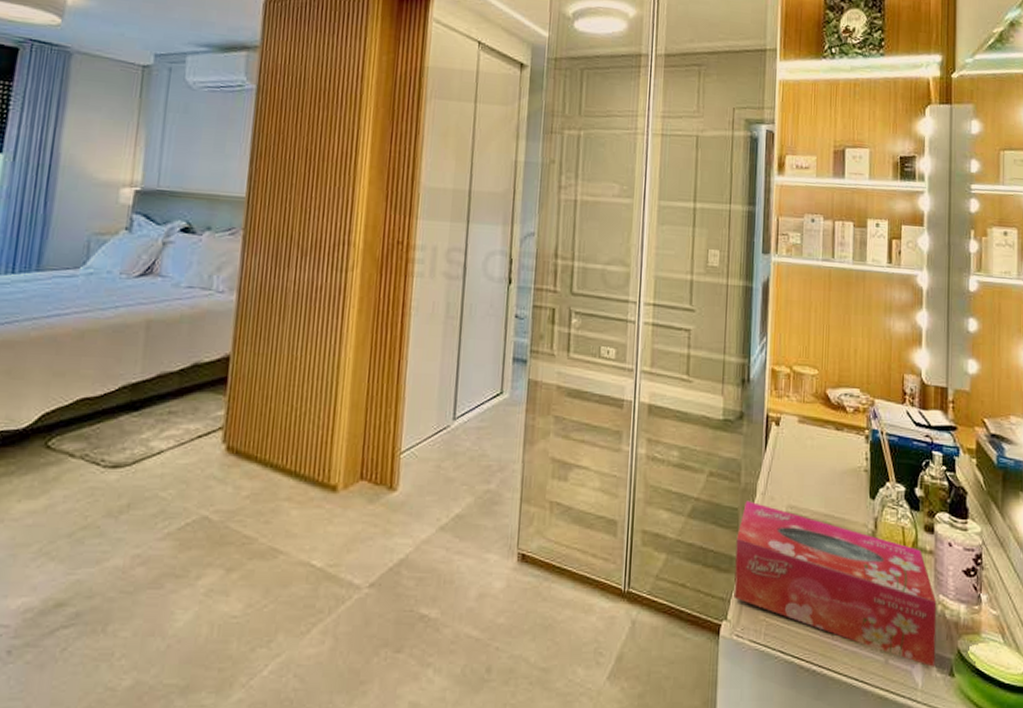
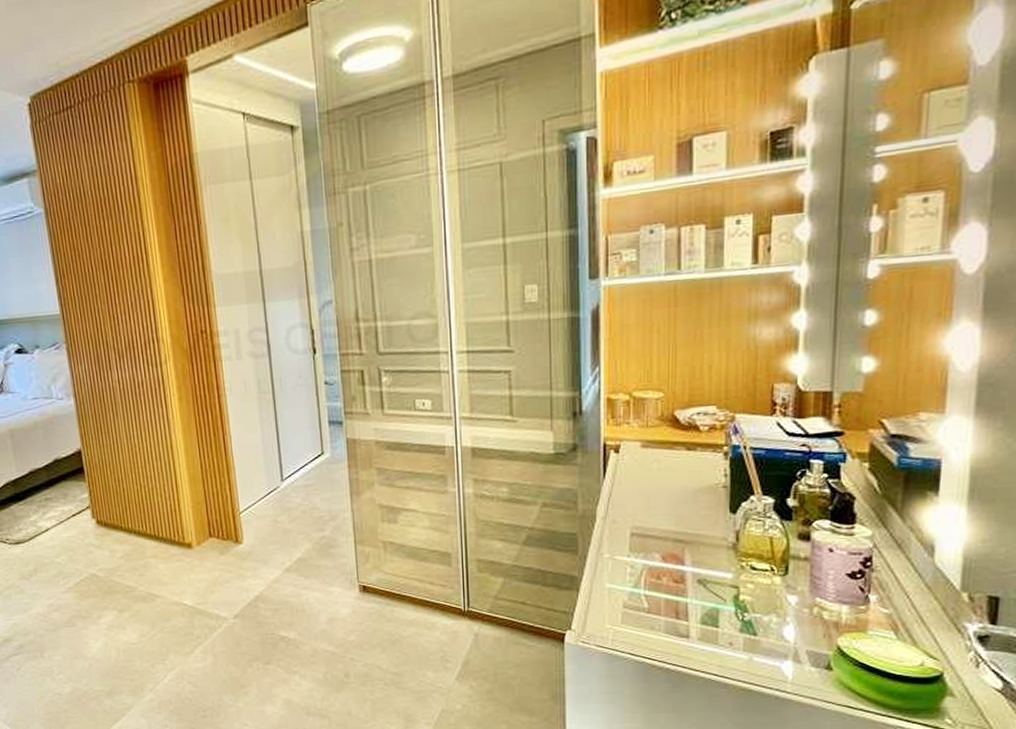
tissue box: present [734,500,937,667] -> none [577,525,812,663]

